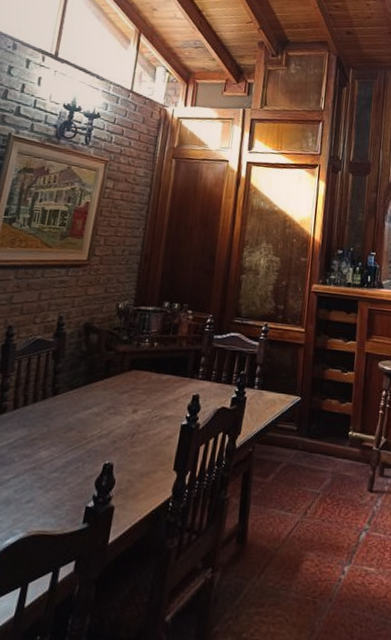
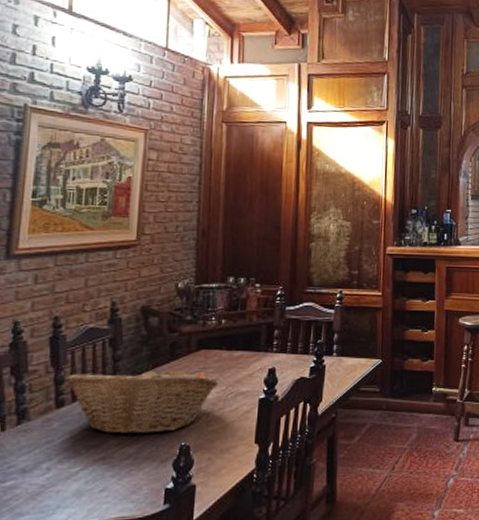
fruit basket: none [10,380,146,449] -> present [65,365,219,435]

